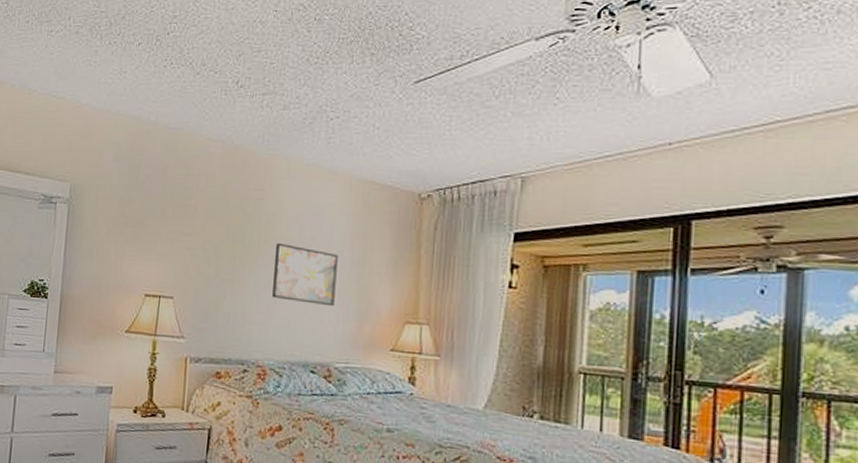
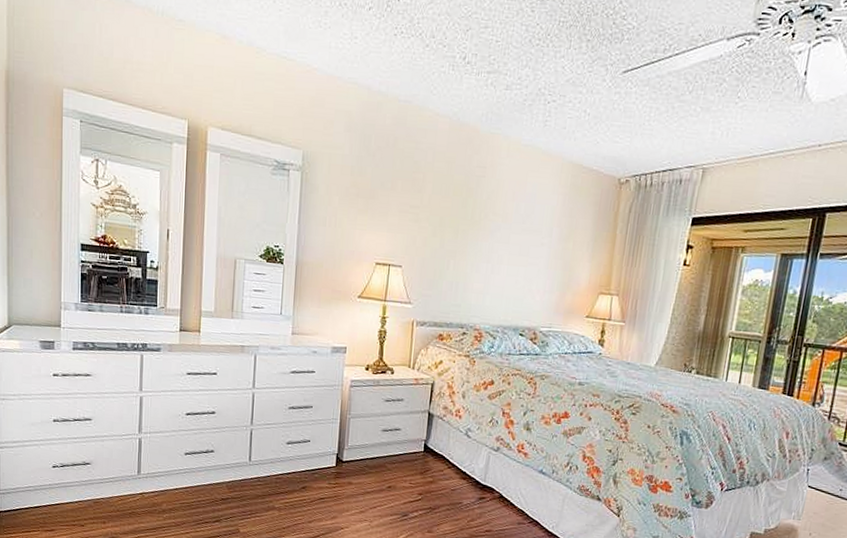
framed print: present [272,242,338,307] -> none [490,218,548,278]

